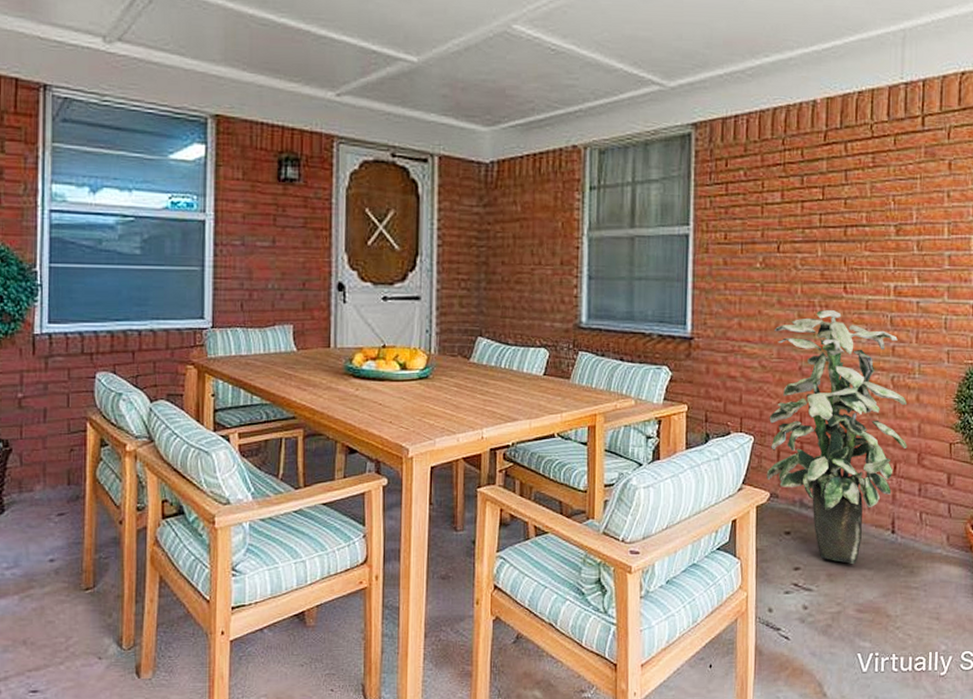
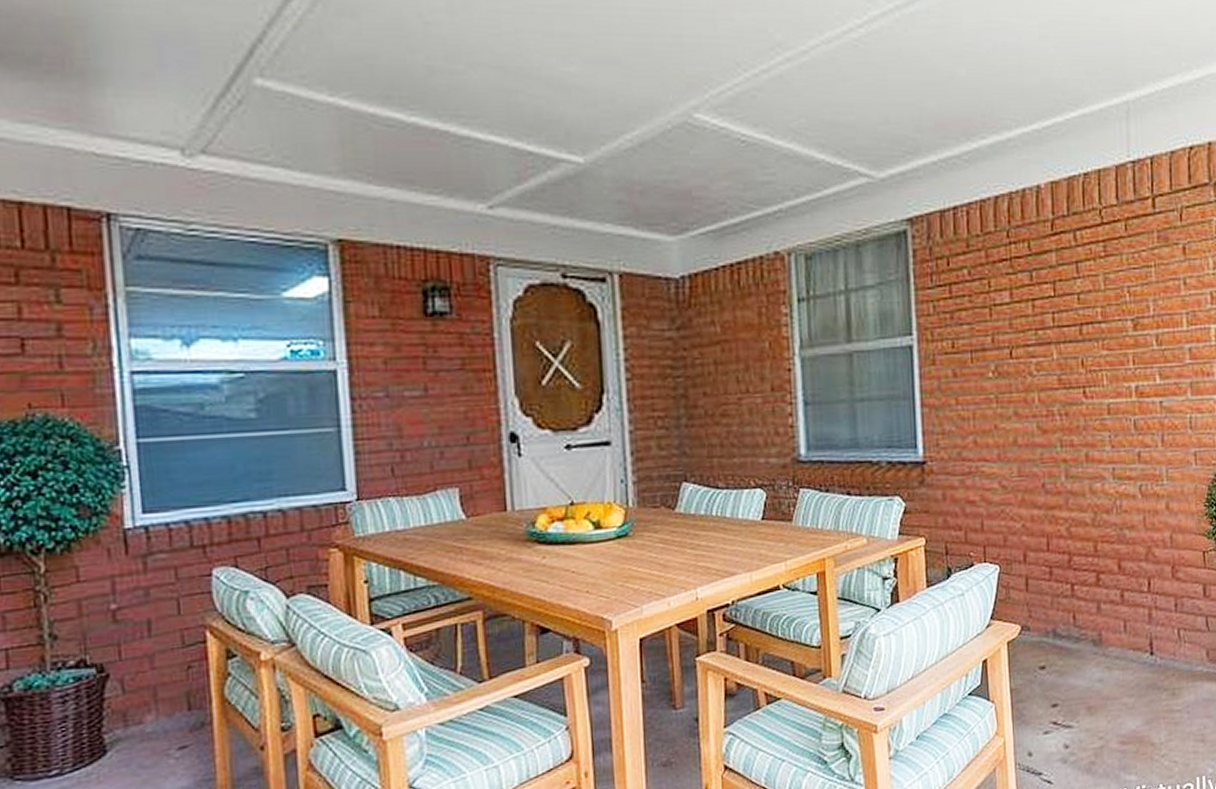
indoor plant: present [766,310,908,564] -> none [1013,418,1160,693]

